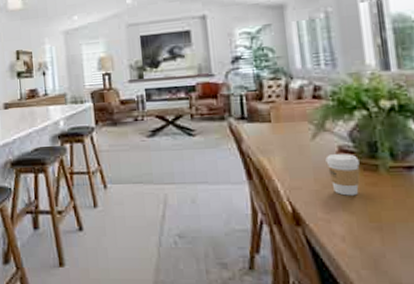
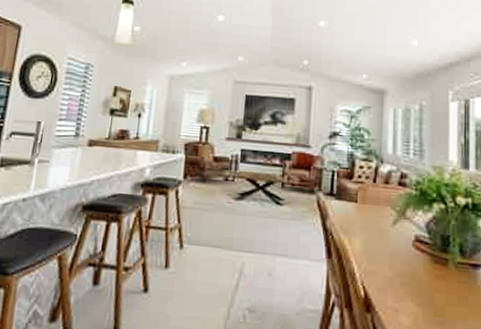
coffee cup: present [325,154,360,196] -> none [402,243,432,287]

